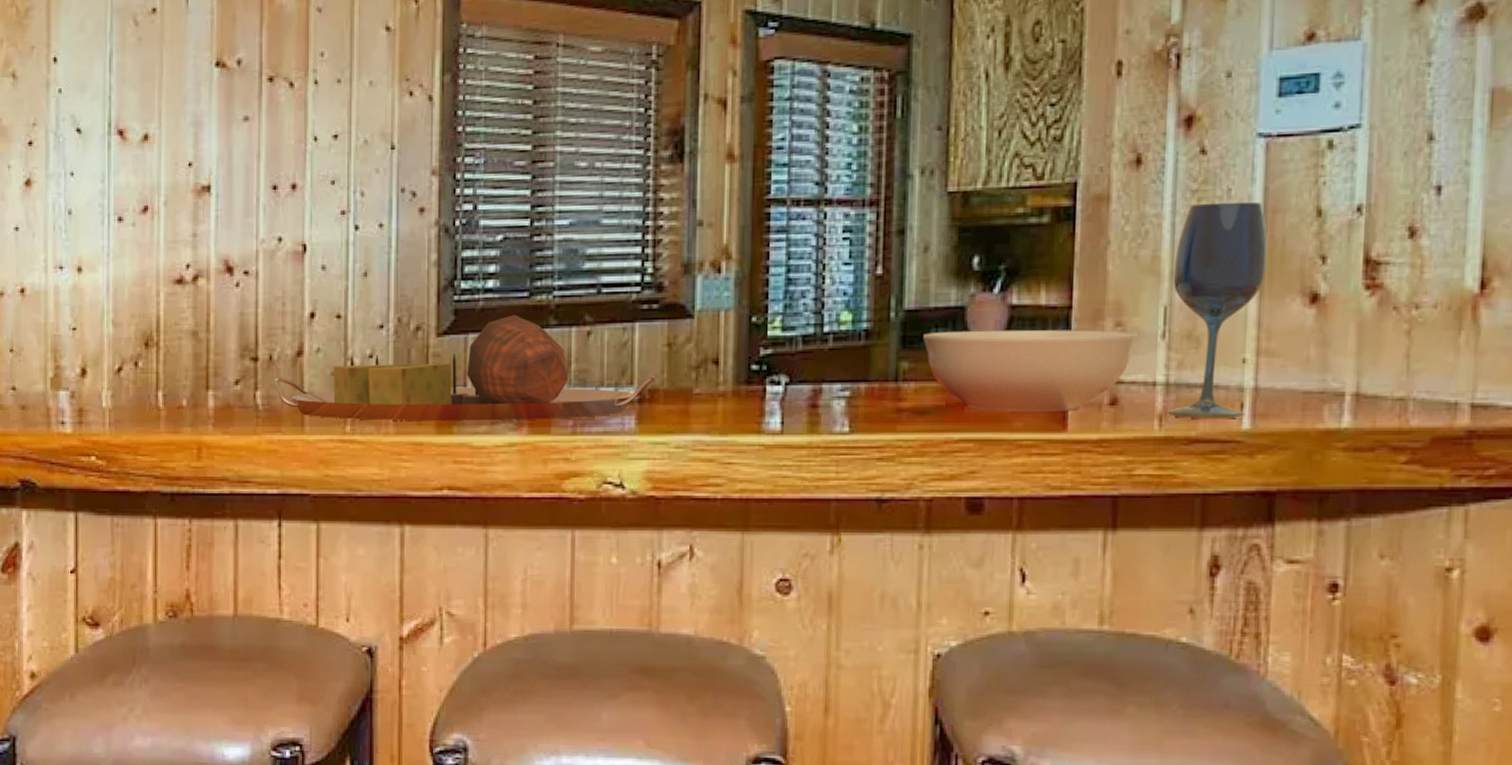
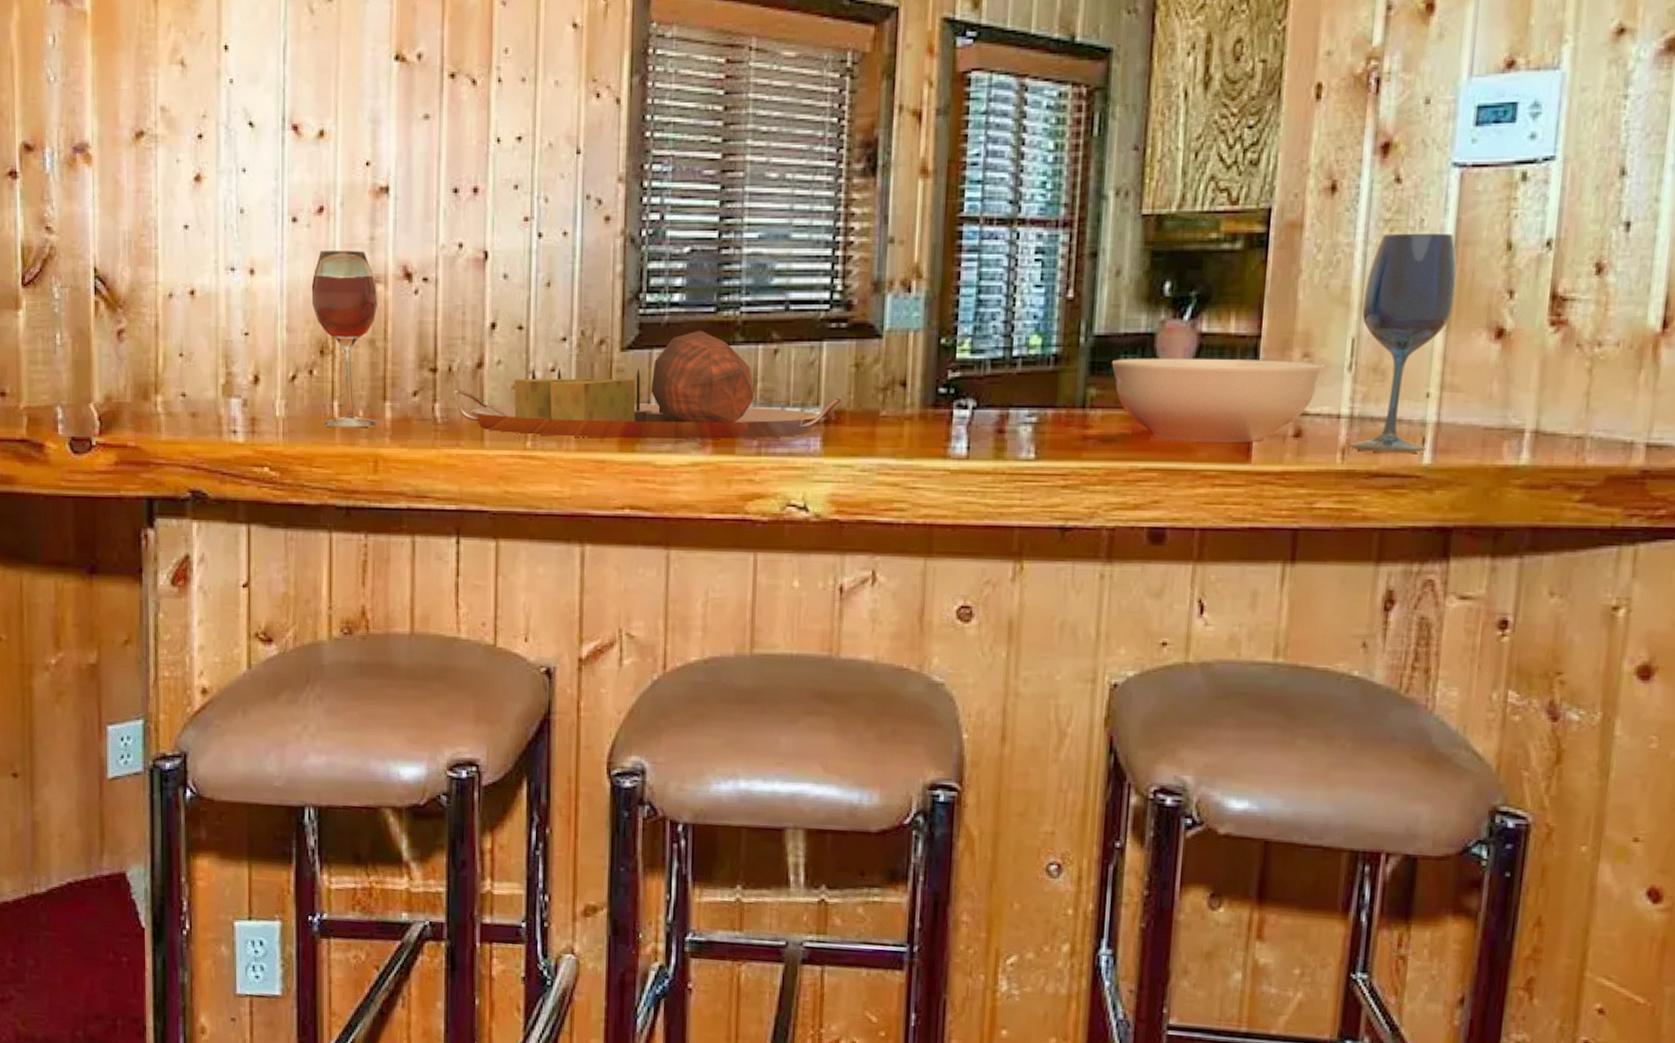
wineglass: none [136,247,201,417] -> present [311,251,378,428]

